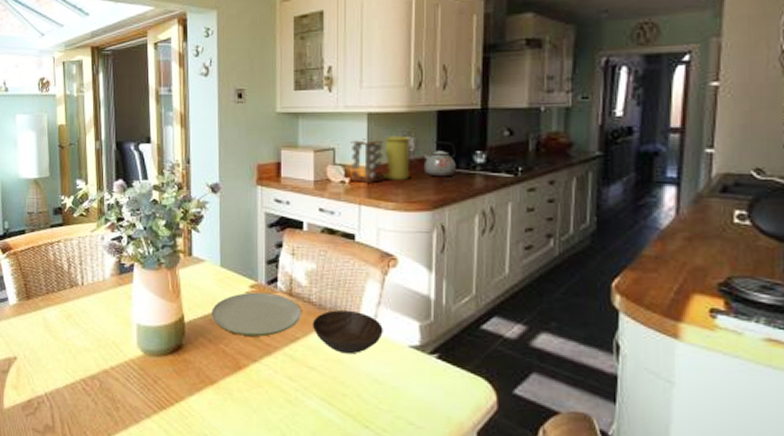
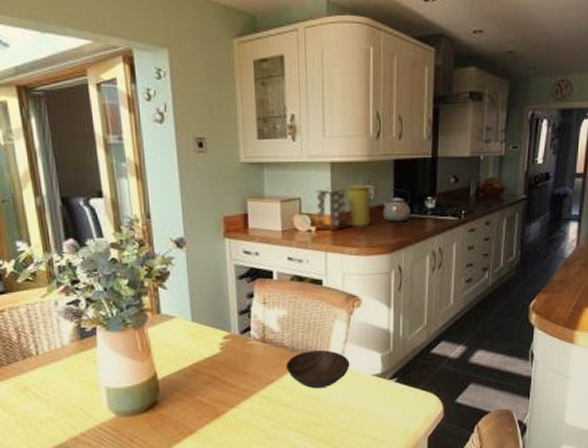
plate: present [212,292,301,337] -> none [186,342,275,385]

